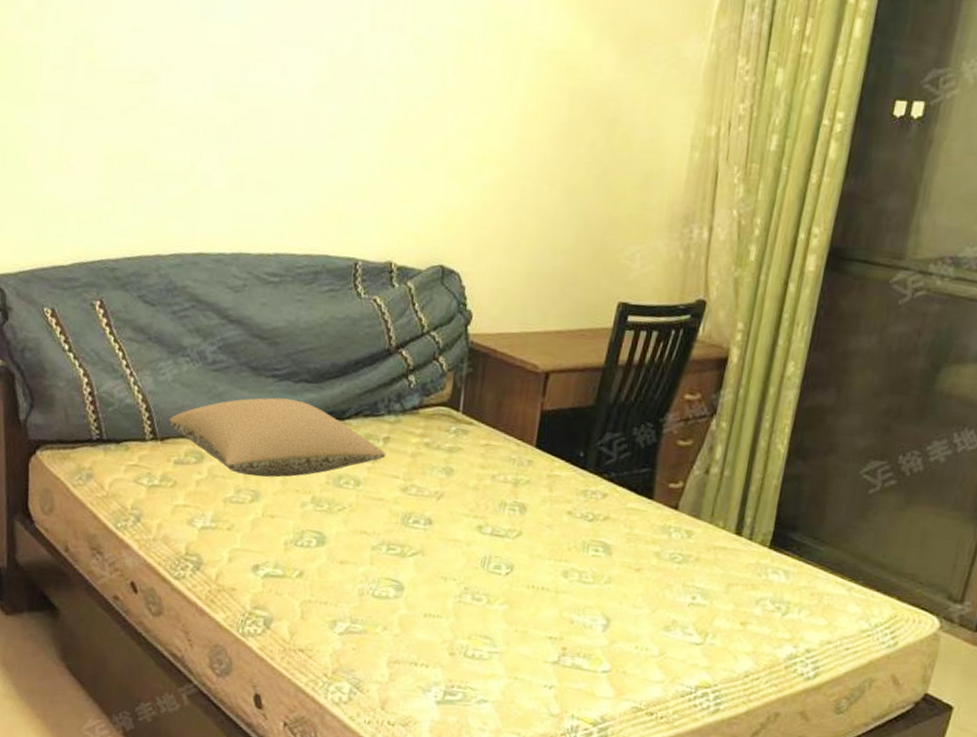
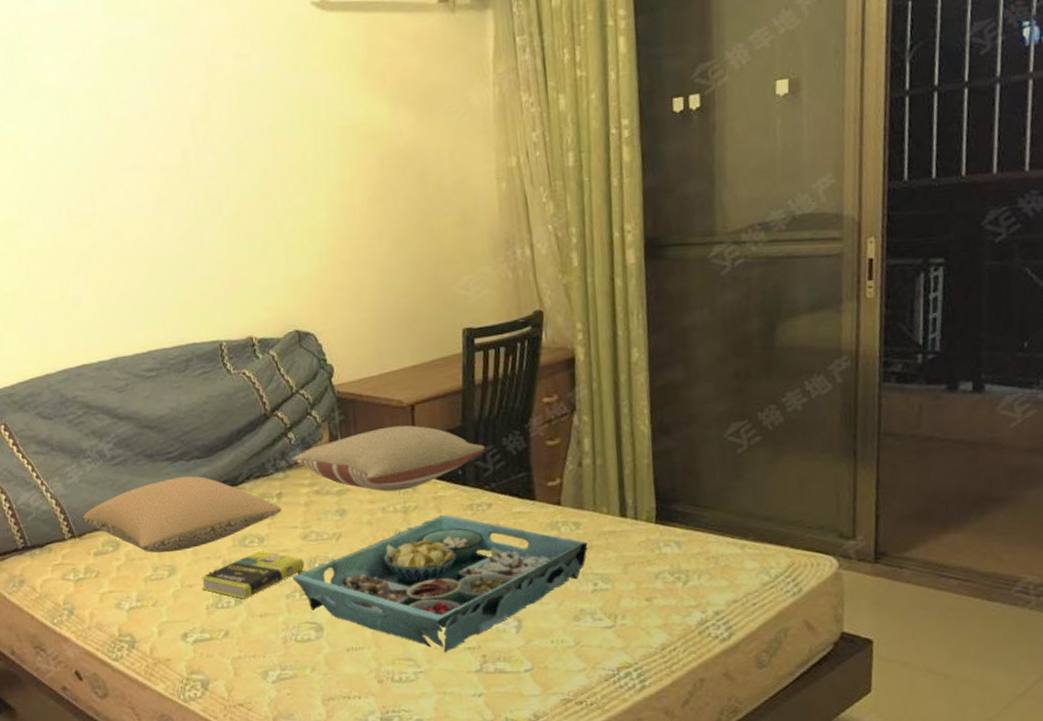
book: none [284,494,399,542] -> present [200,551,305,599]
serving tray: none [382,495,696,638] -> present [292,514,588,653]
pillow: none [406,390,613,461] -> present [291,425,485,492]

